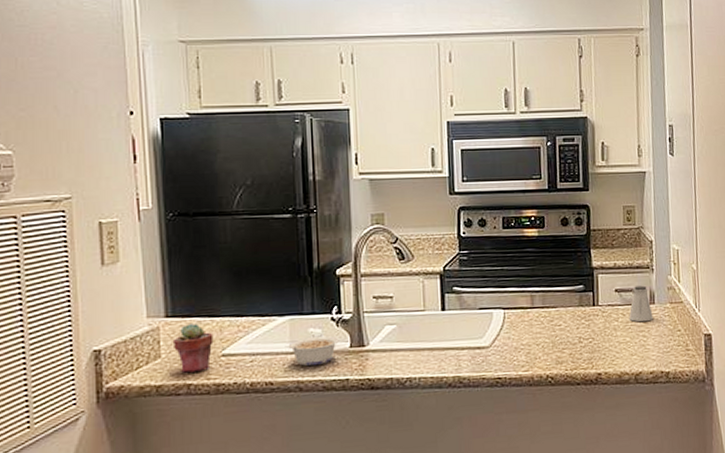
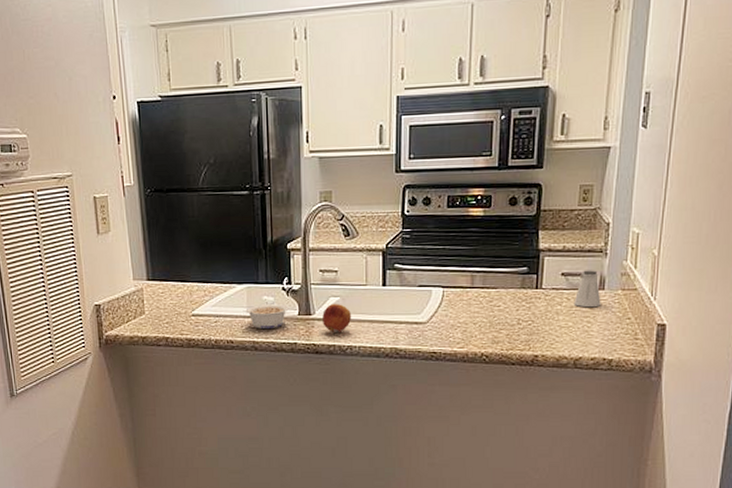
potted succulent: present [172,322,214,373] -> none [153,286,185,328]
apple: none [377,331,410,365] -> present [322,303,352,334]

